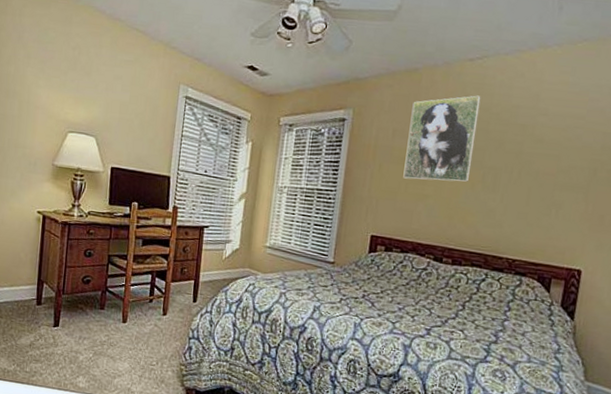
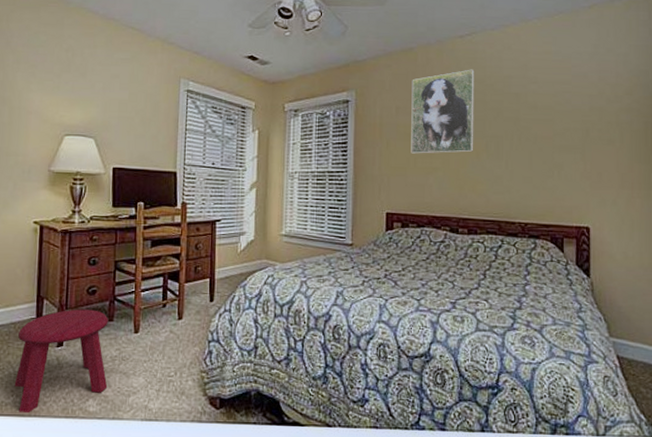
stool: none [15,295,100,382] -> present [14,309,109,414]

